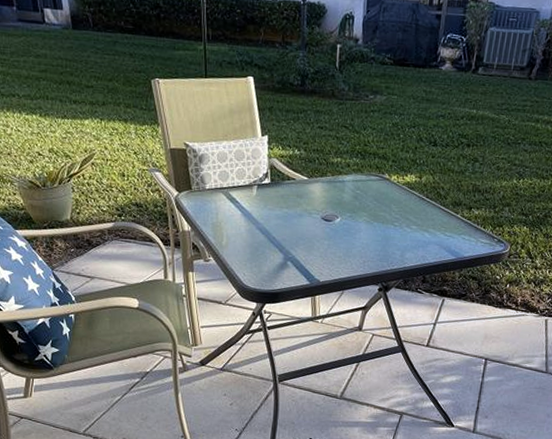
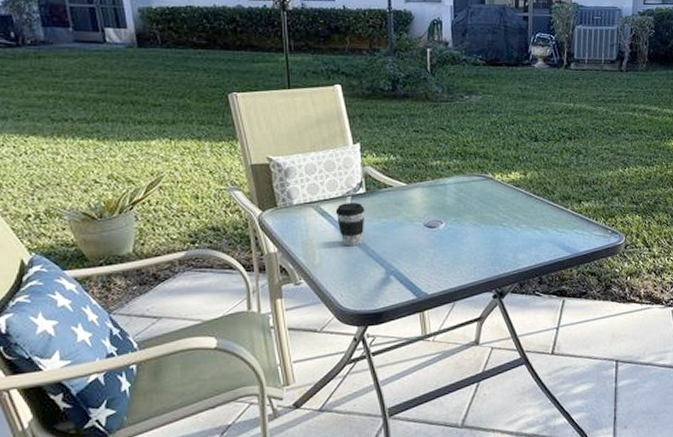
coffee cup: none [242,191,269,232] -> present [335,203,365,247]

